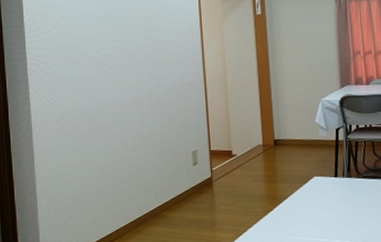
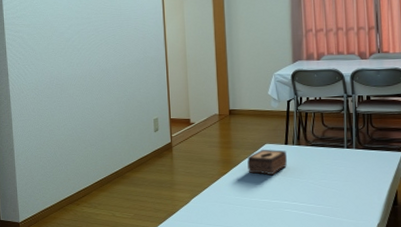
tissue box: none [294,182,337,211] -> present [247,149,287,175]

